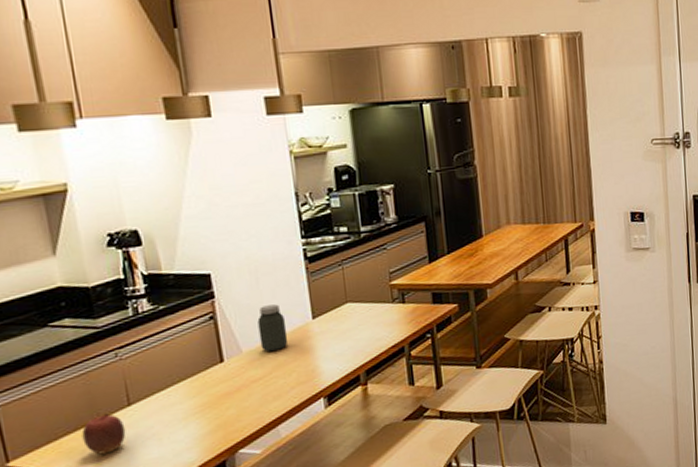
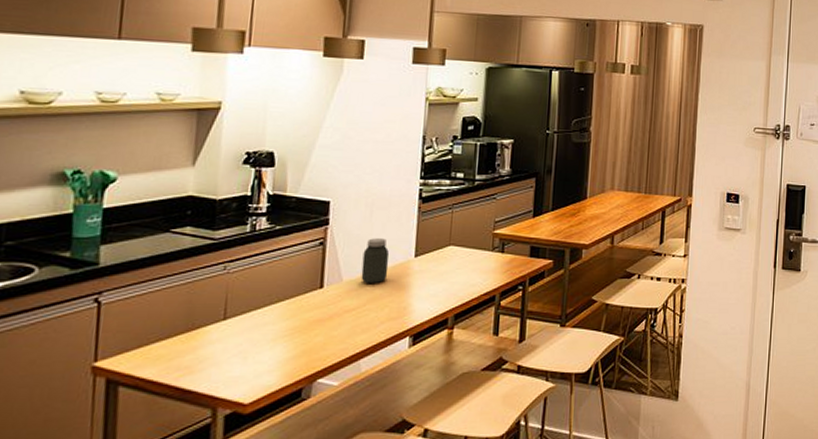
apple: present [82,412,126,455] -> none [172,324,216,366]

